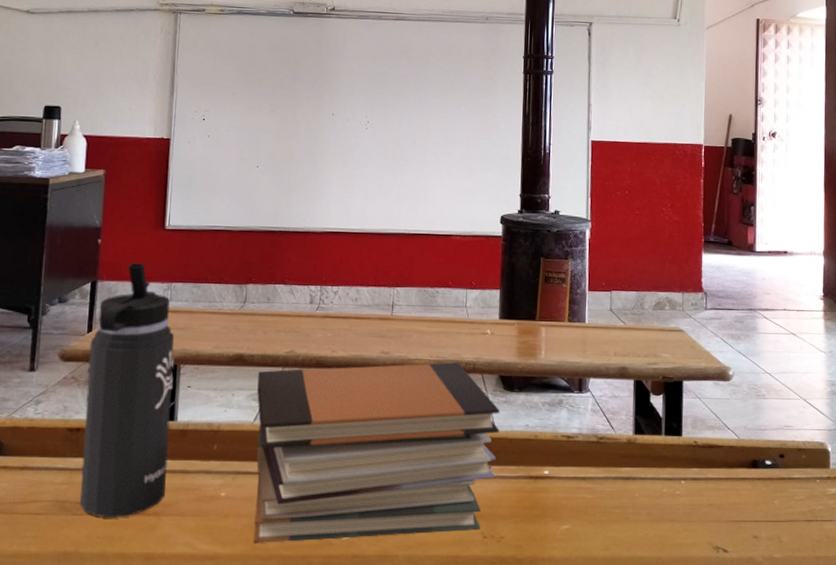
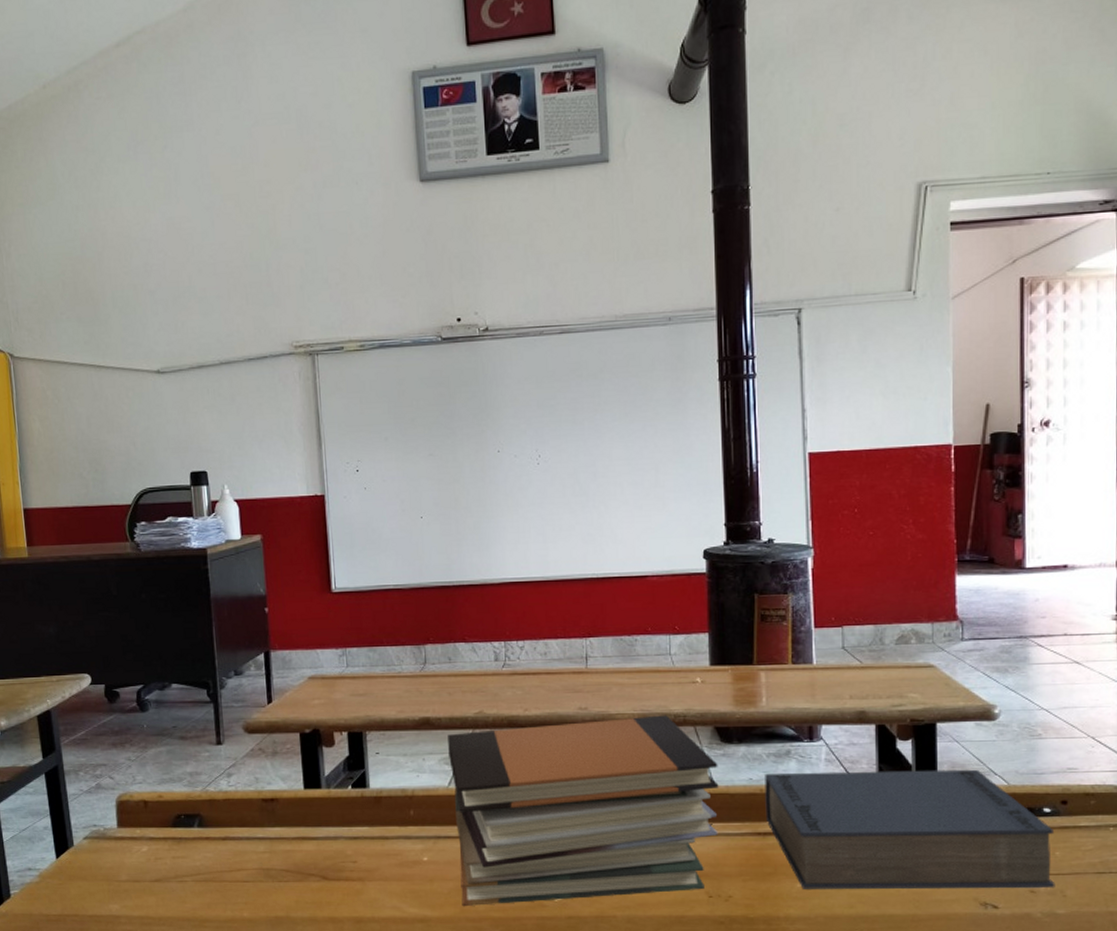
thermos bottle: present [80,263,175,518] -> none [272,630,367,884]
book: none [538,420,774,534] -> present [765,769,1055,889]

